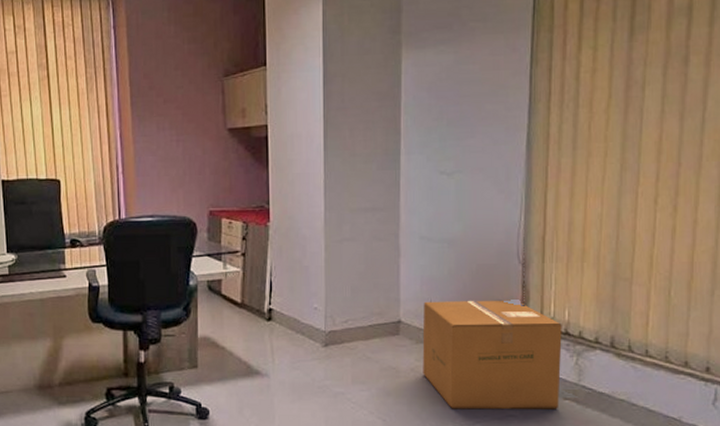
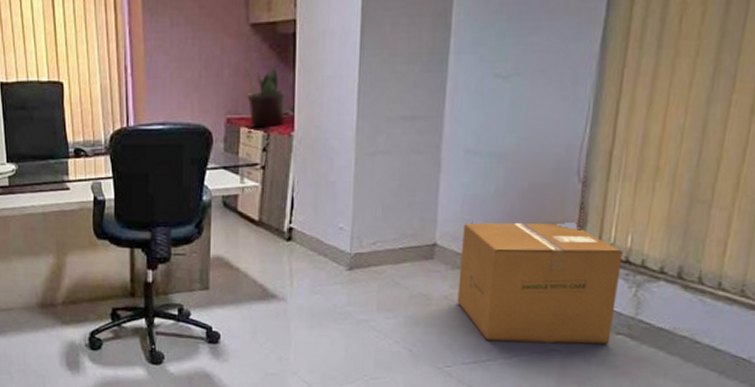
planter: none [224,164,261,219] -> present [245,65,286,128]

